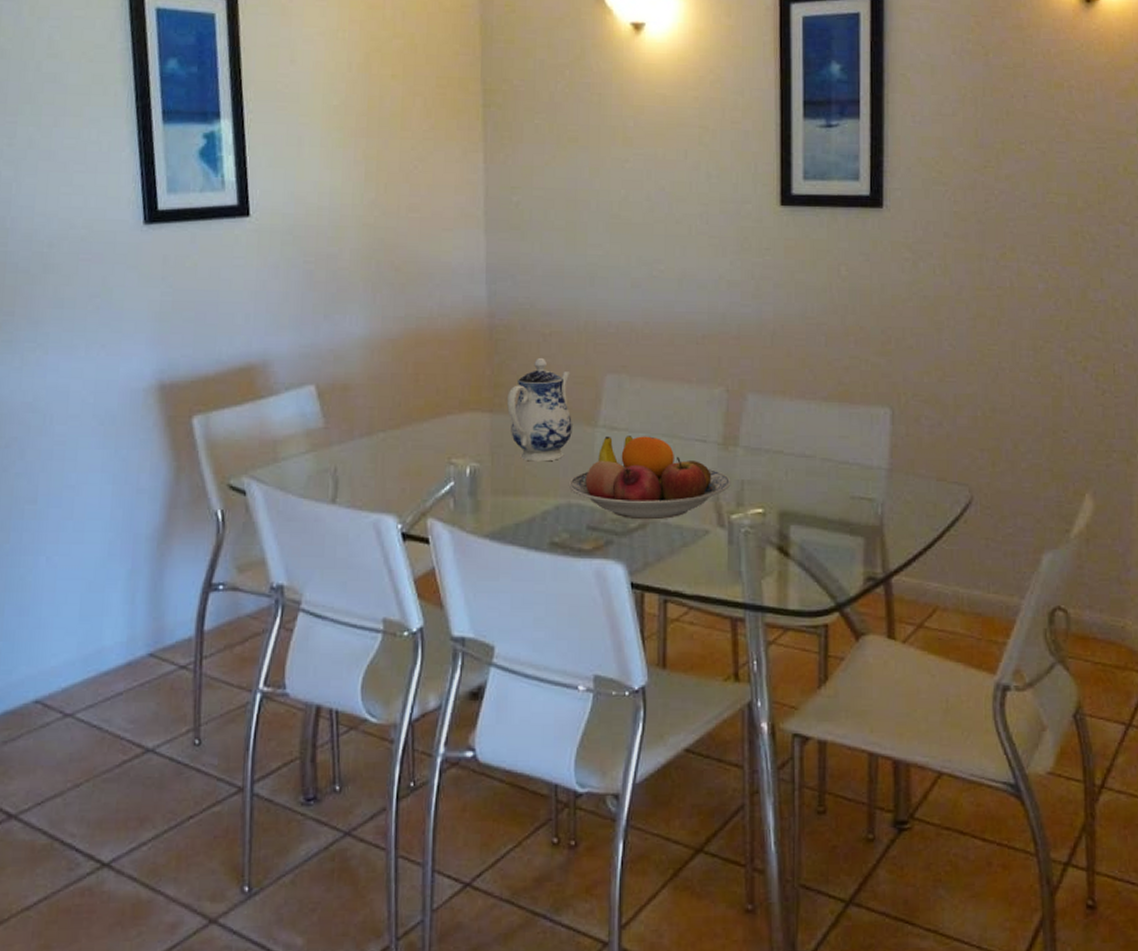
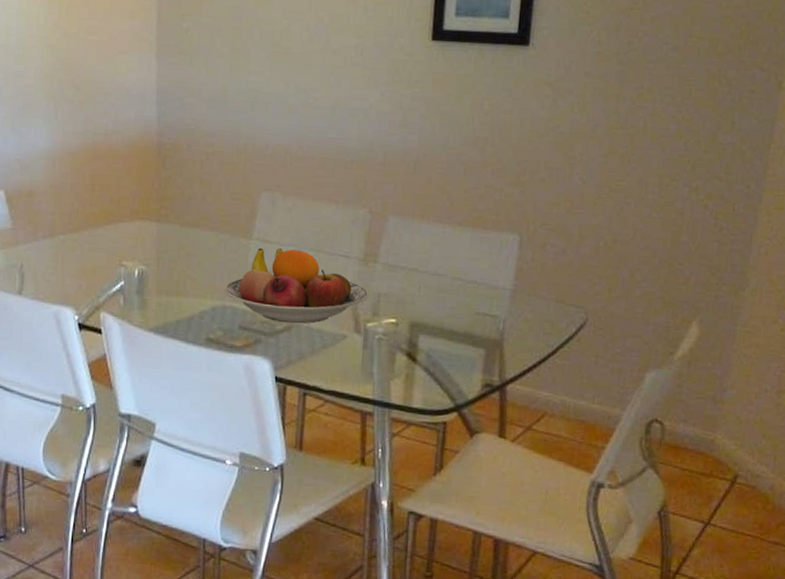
teapot: present [507,358,572,462] -> none [172,175,230,268]

